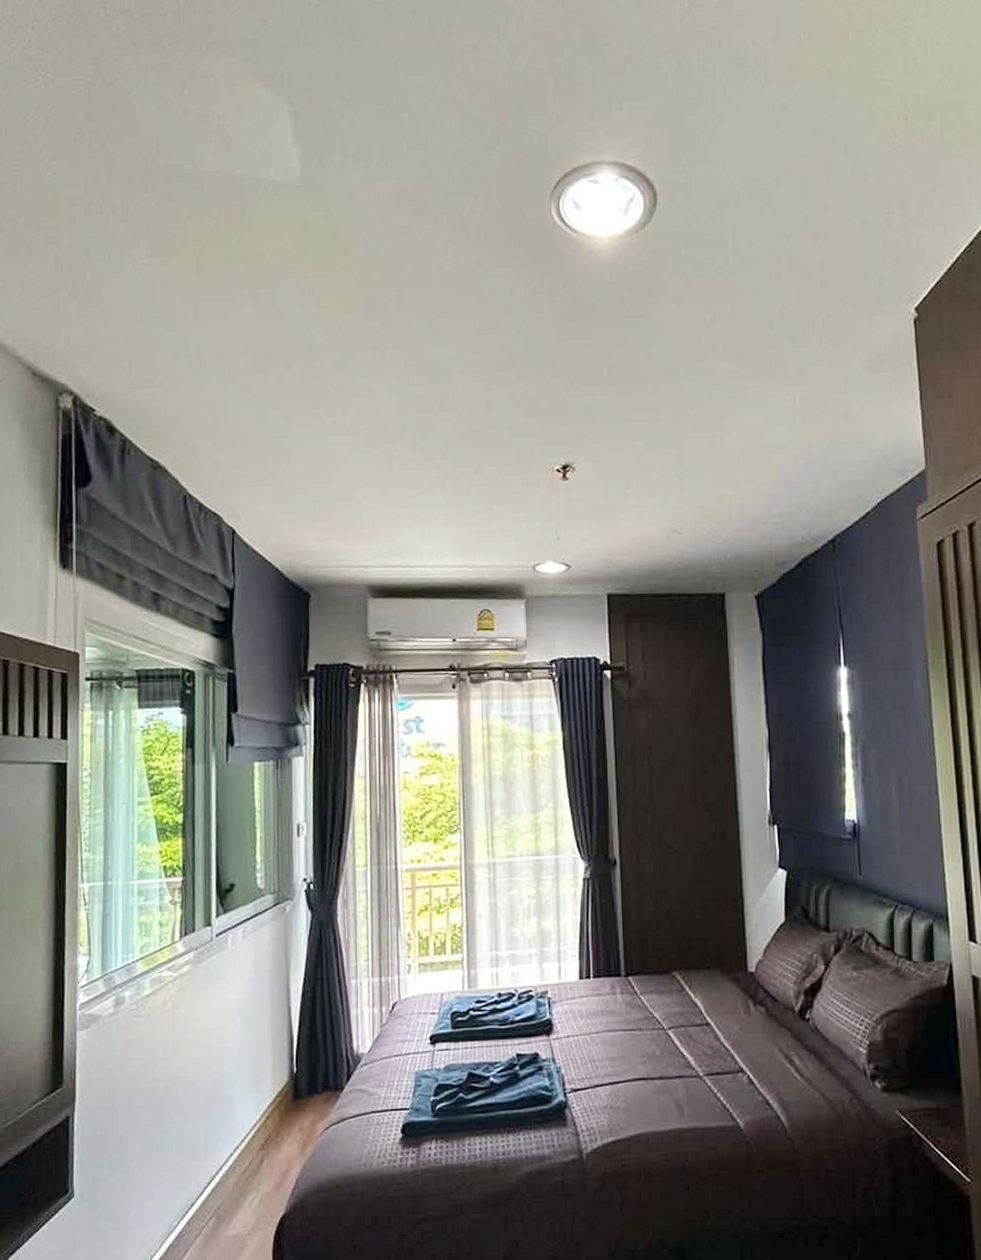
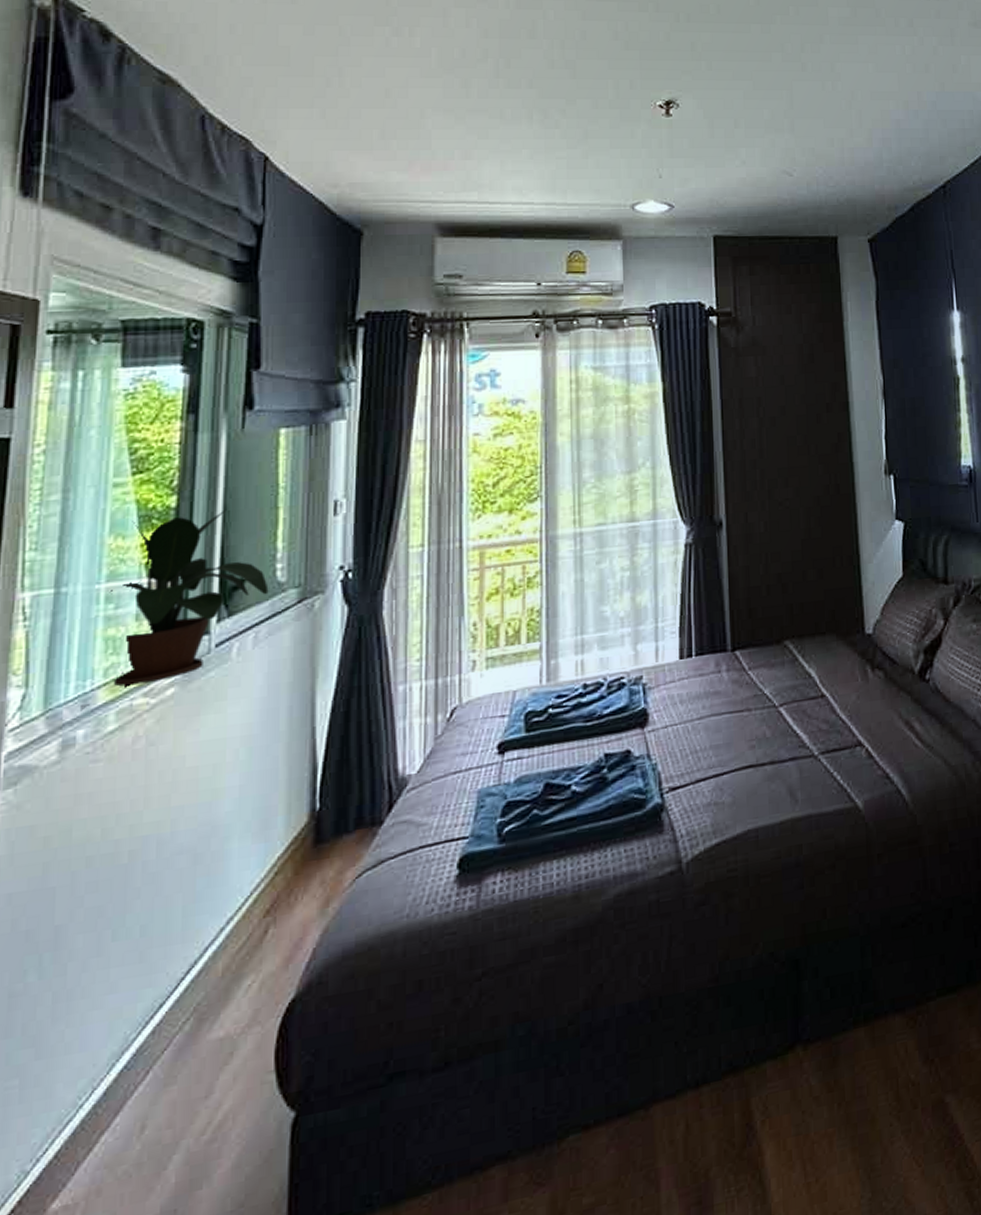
potted plant: none [140,828,252,962] -> present [109,511,269,687]

